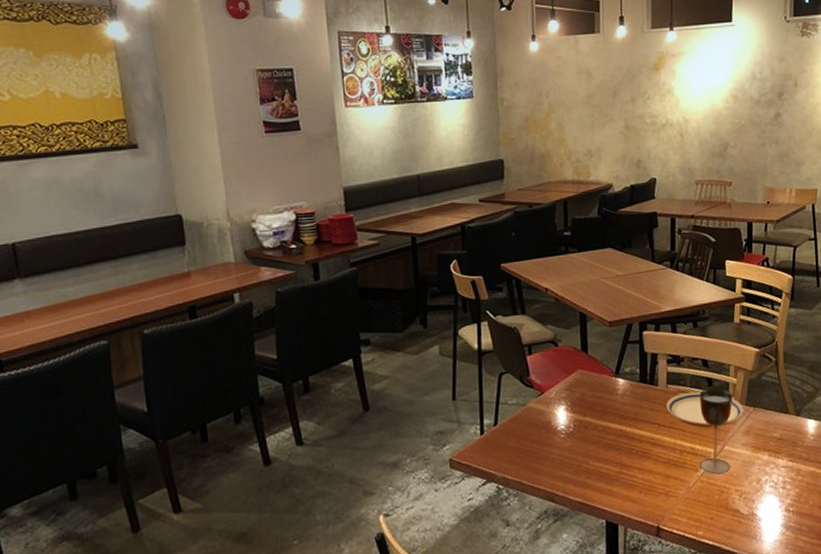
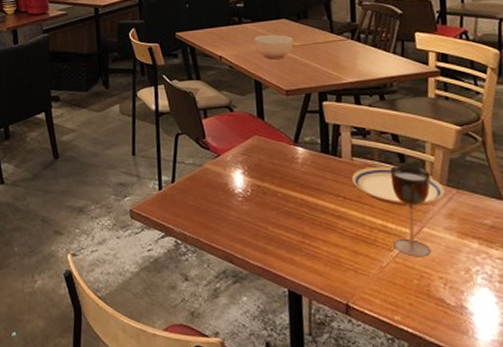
bowl: none [580,264,618,291] -> present [254,34,294,60]

